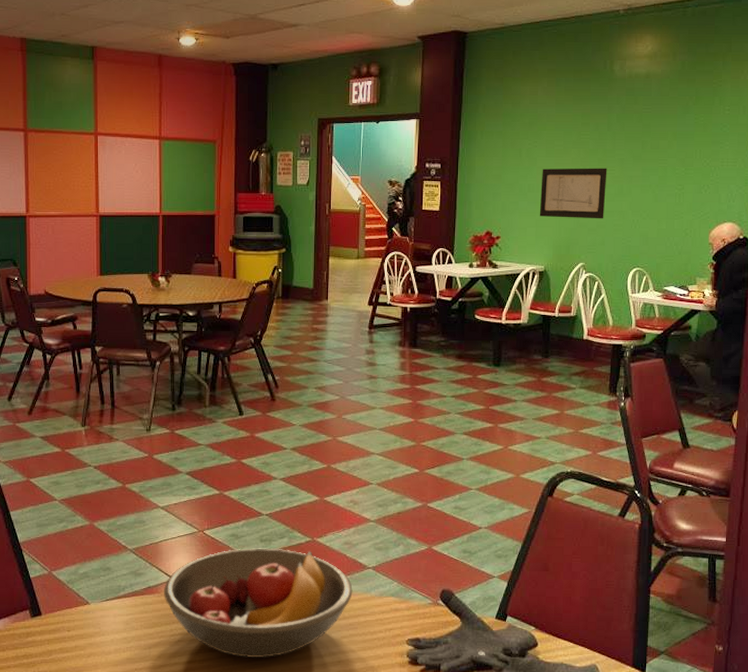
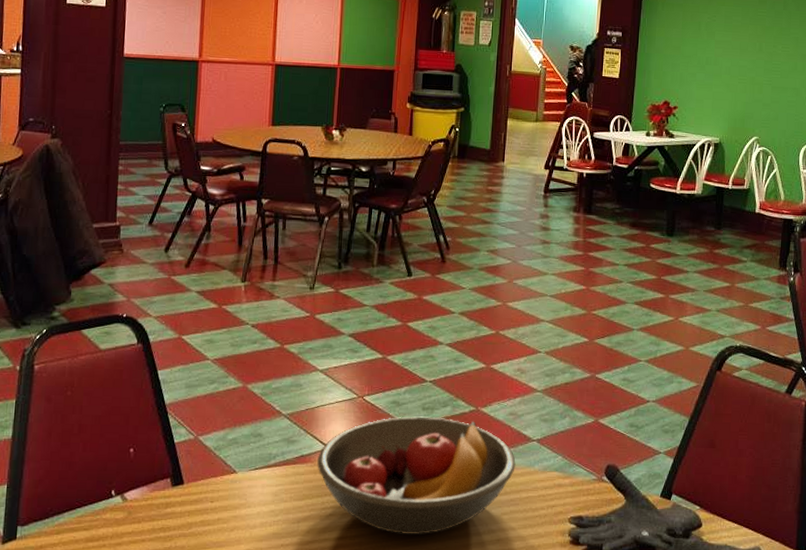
wall art: present [539,168,607,219] -> none [716,42,783,95]

